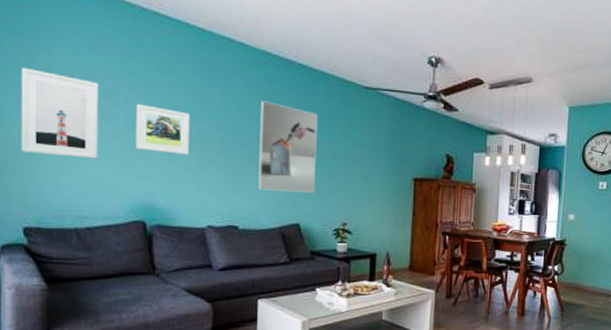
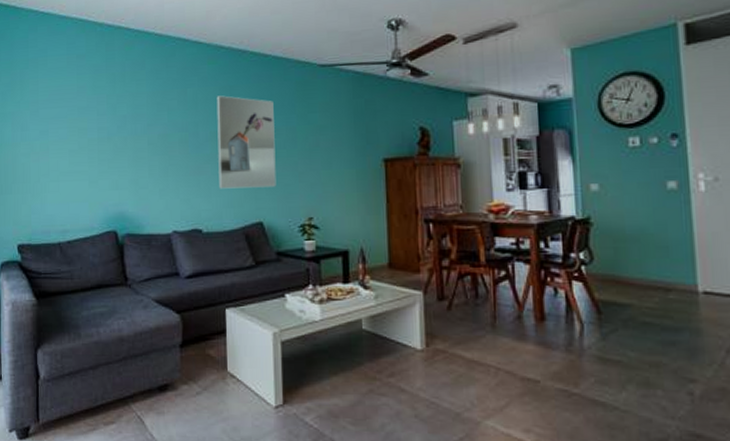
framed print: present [20,68,99,159] -> none [15,97,76,174]
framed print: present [135,104,190,155] -> none [105,115,153,161]

